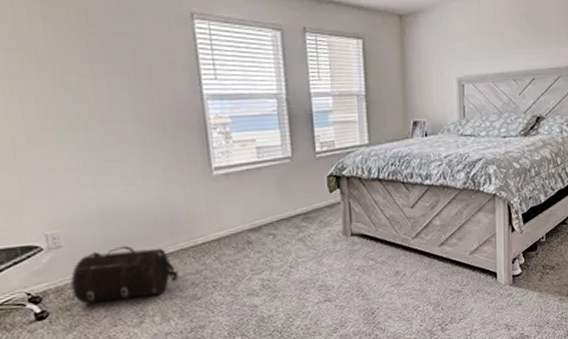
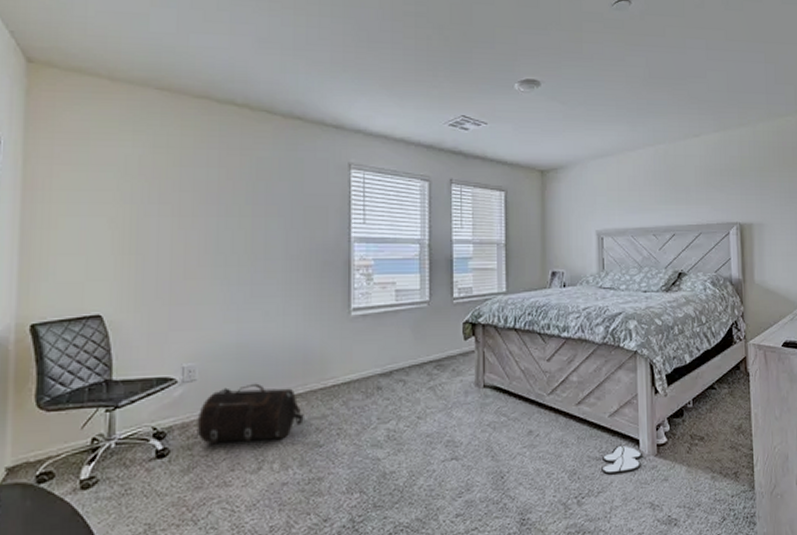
slippers: none [462,278,499,304] -> present [601,445,642,475]

